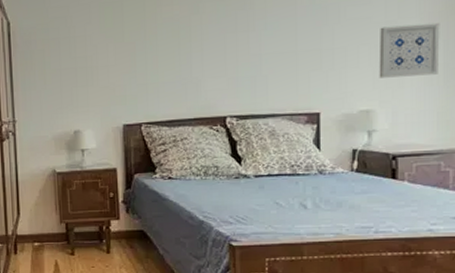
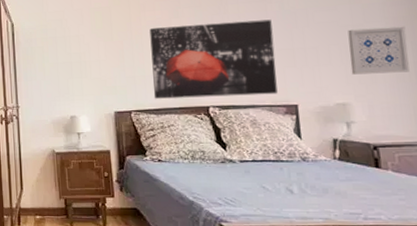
wall art: none [166,15,301,109] -> present [149,19,278,99]

